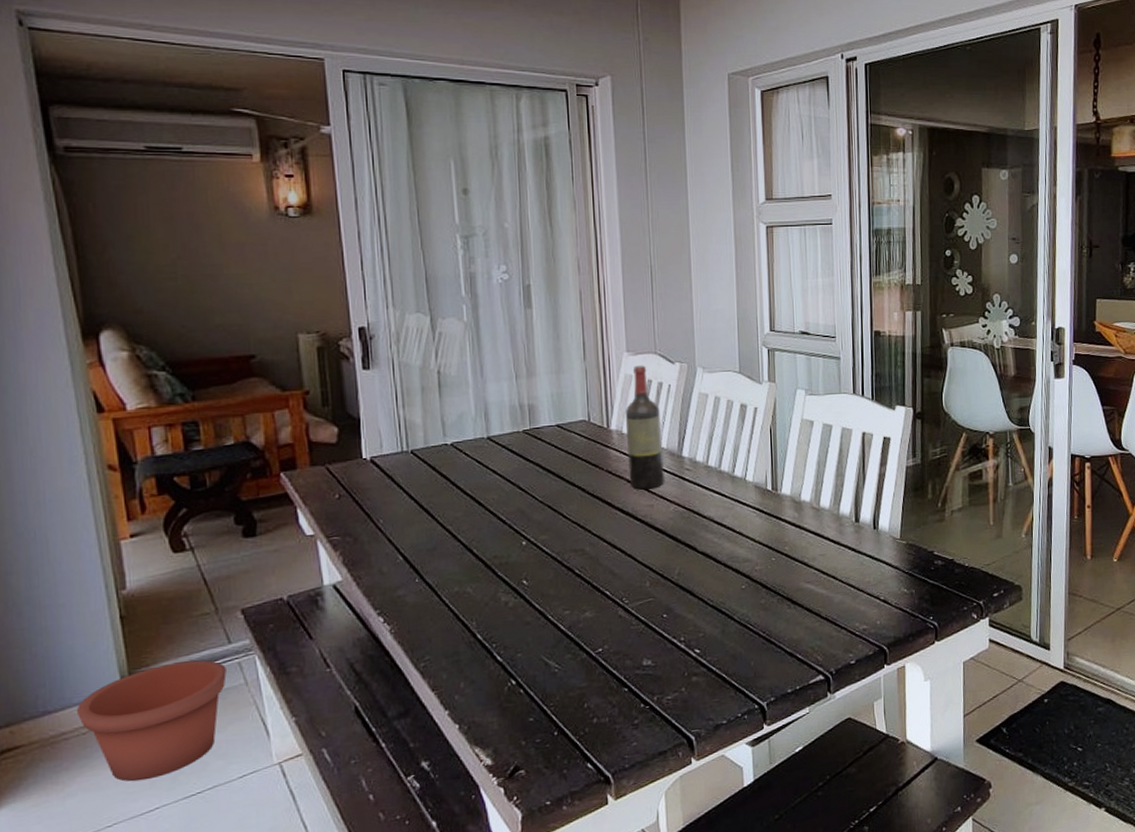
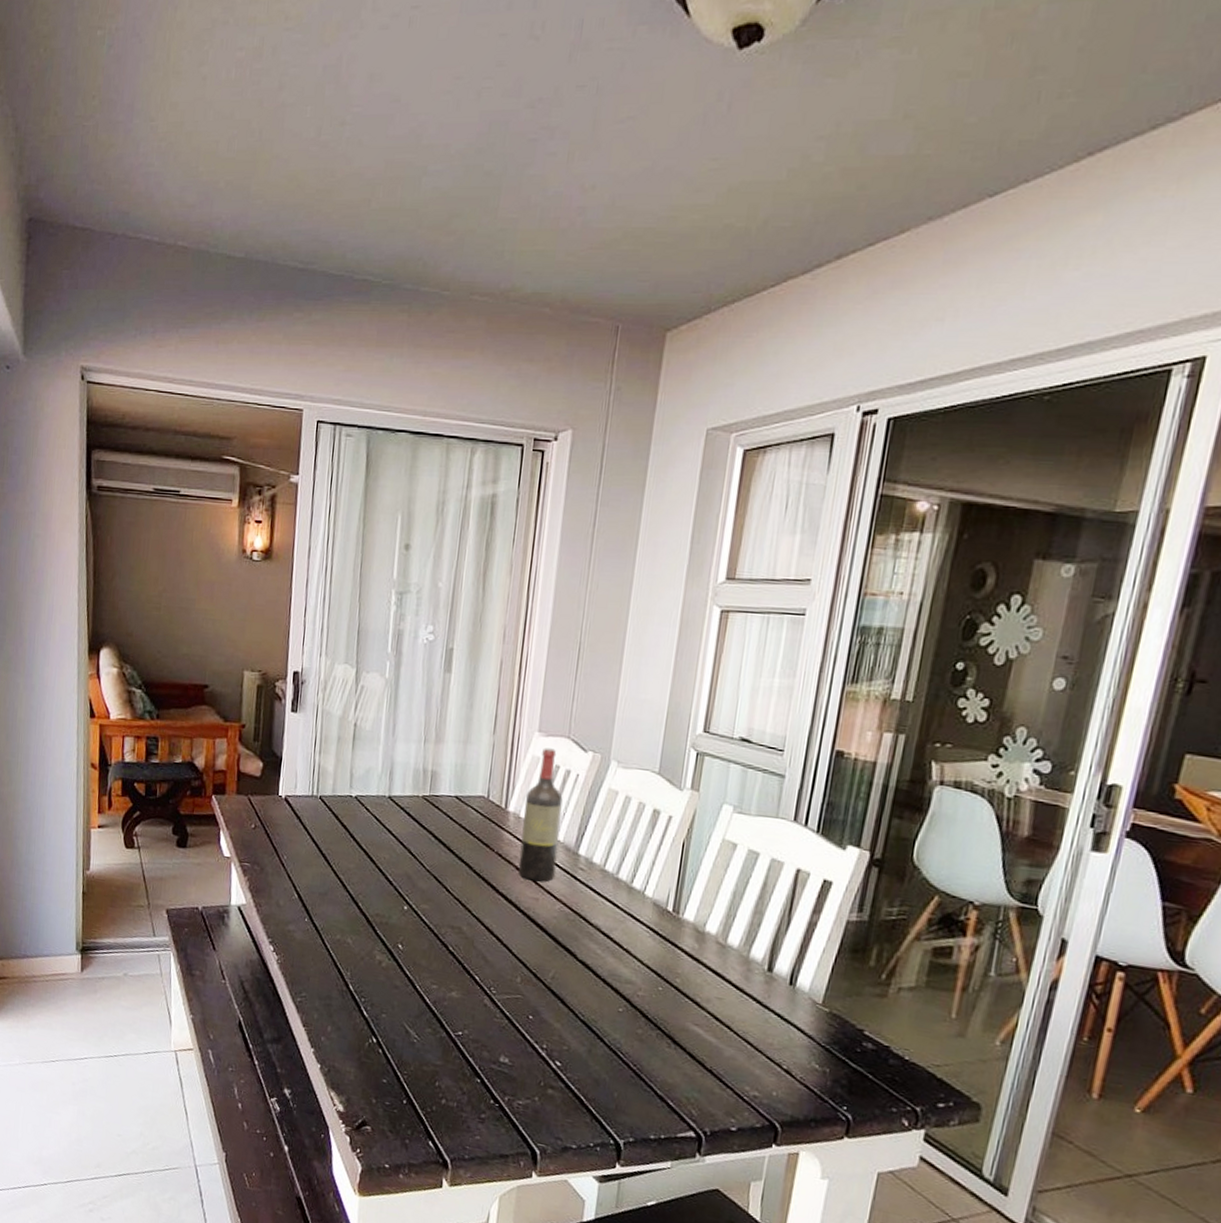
pot: present [76,659,227,781] -> none [44,940,149,1033]

